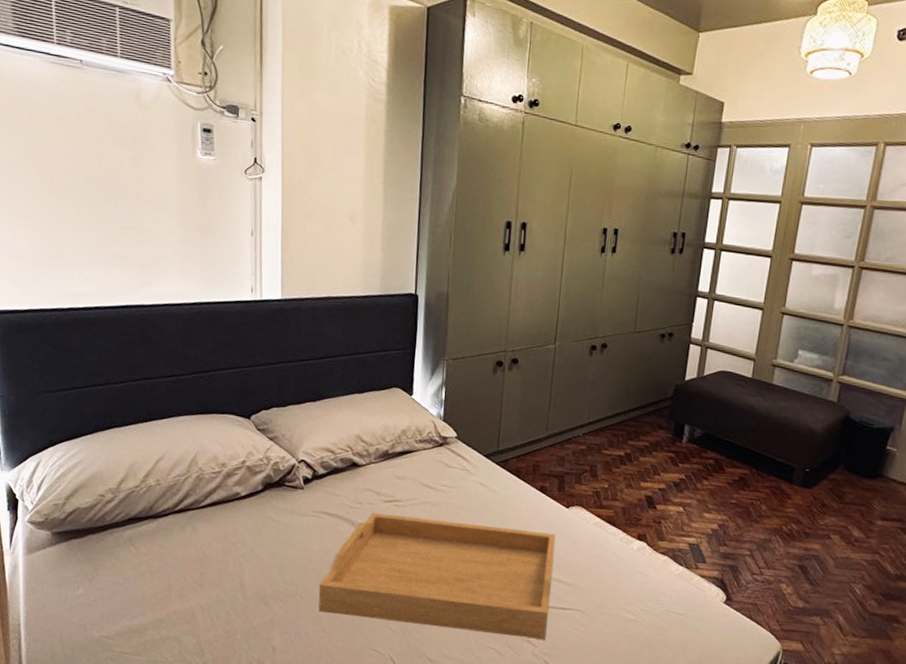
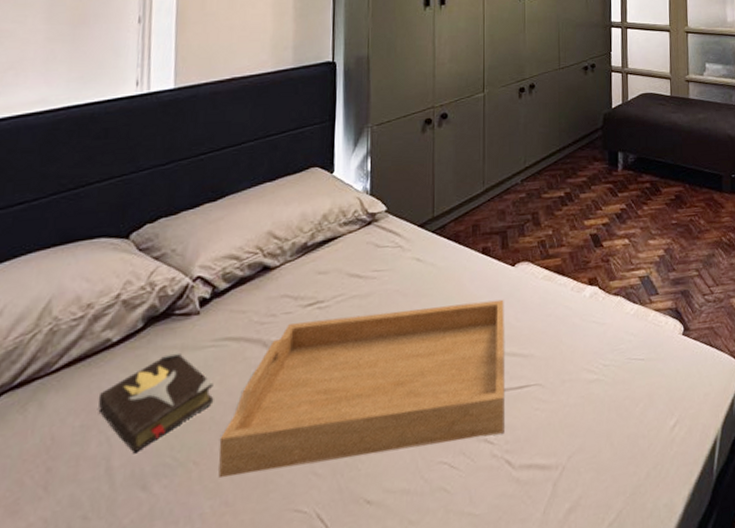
hardback book: none [232,512,315,579] -> present [97,350,214,454]

